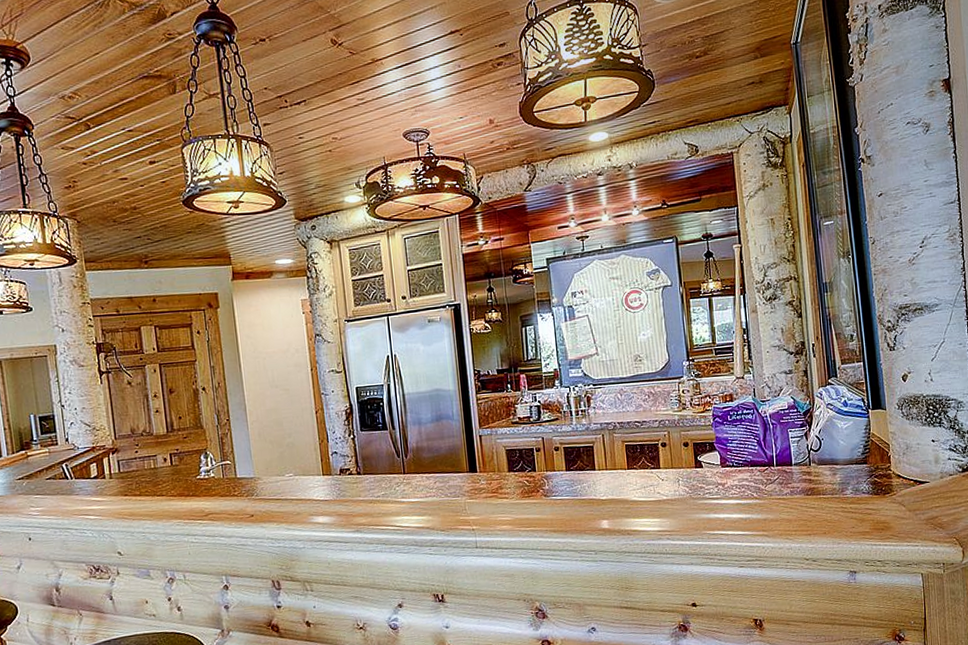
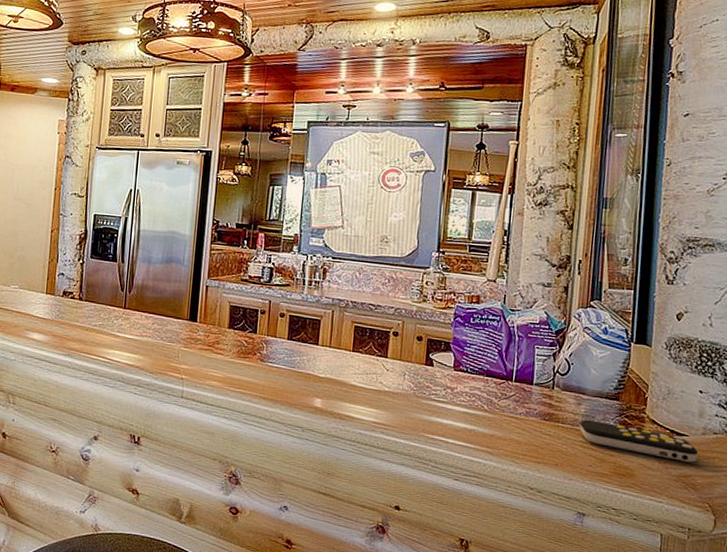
remote control: none [838,483,940,507] -> present [579,419,699,463]

